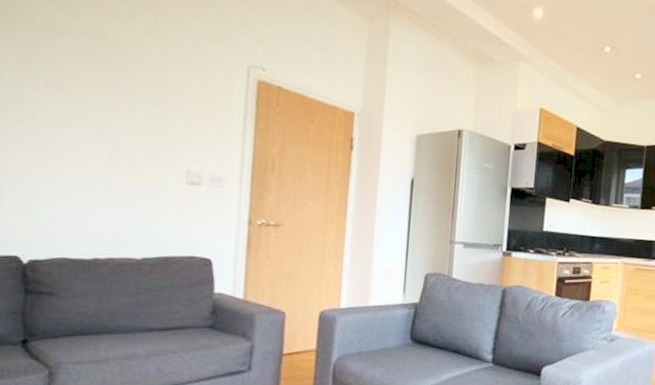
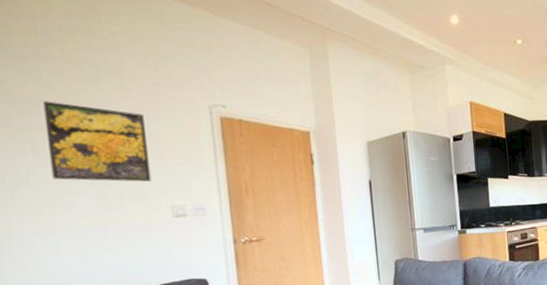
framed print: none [61,31,174,140] -> present [42,101,152,182]

